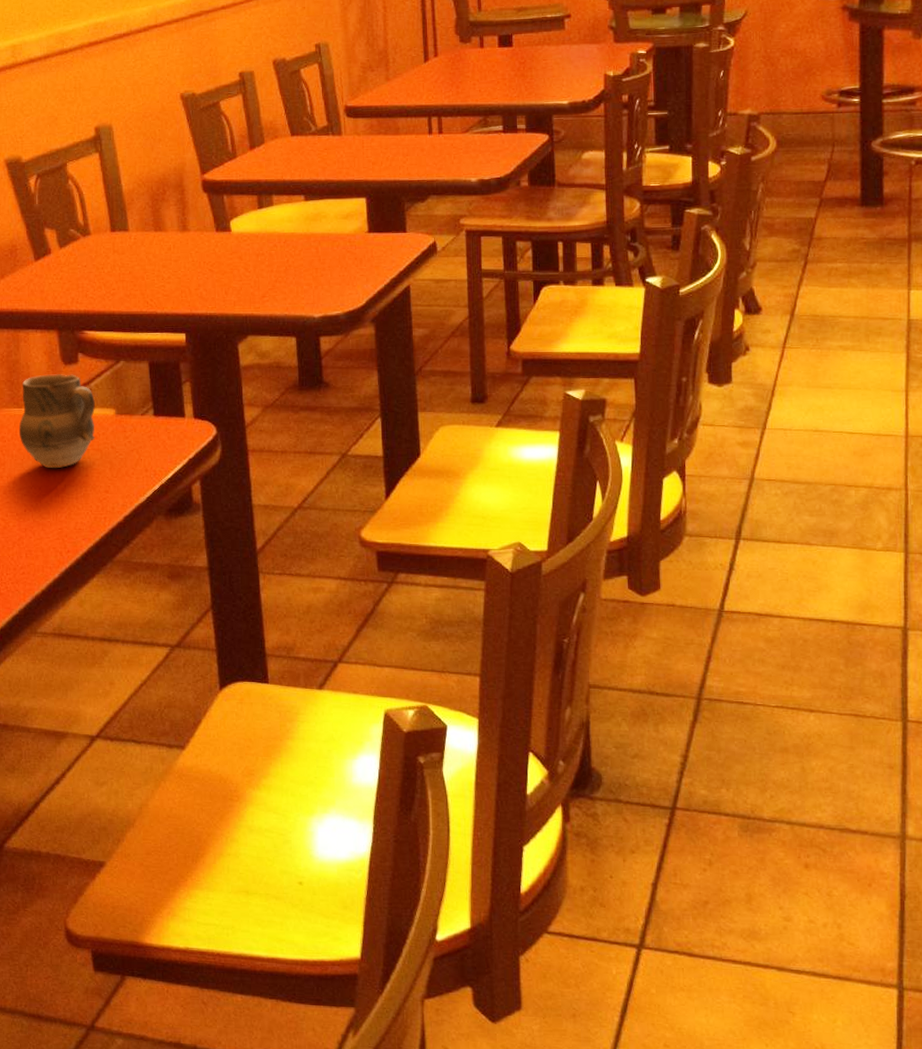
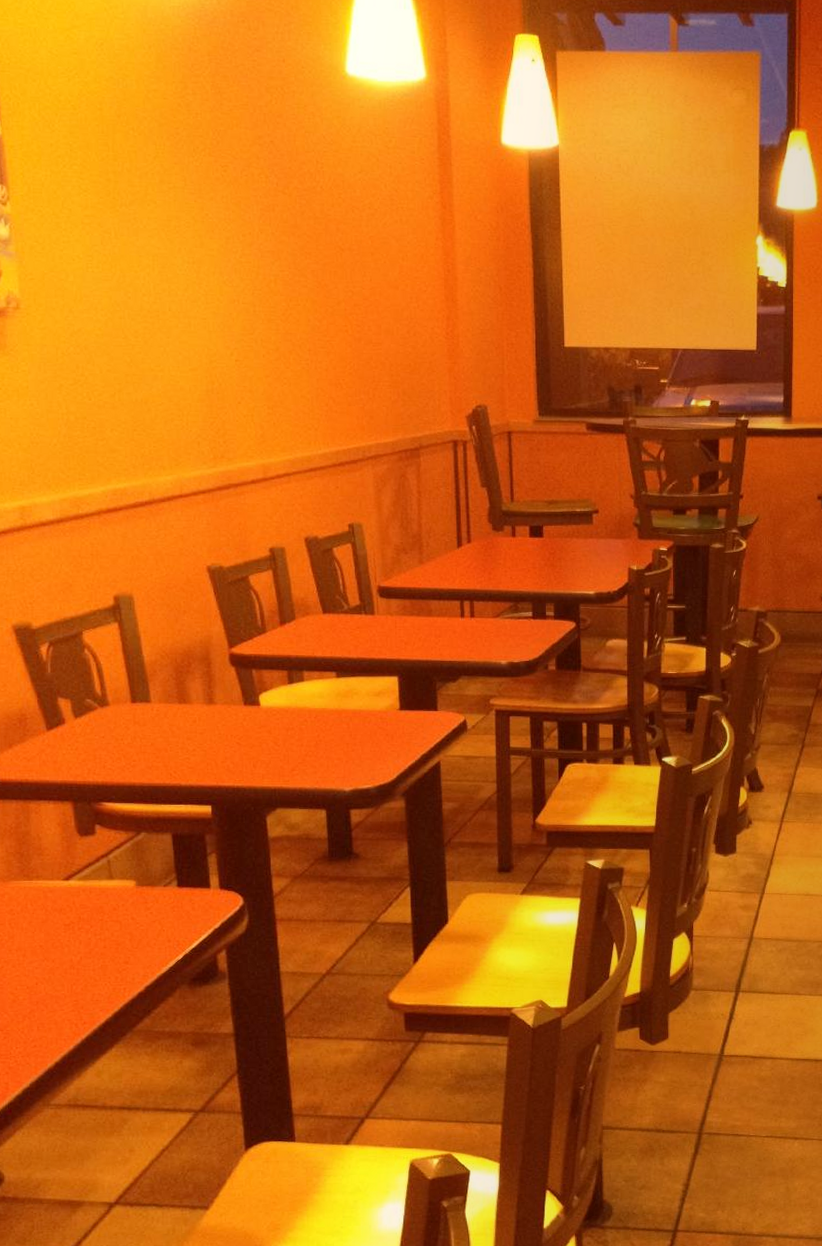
cup: present [18,374,96,468] -> none [29,846,114,940]

